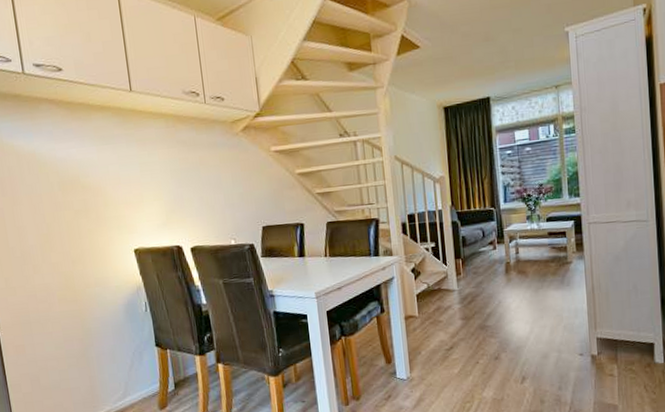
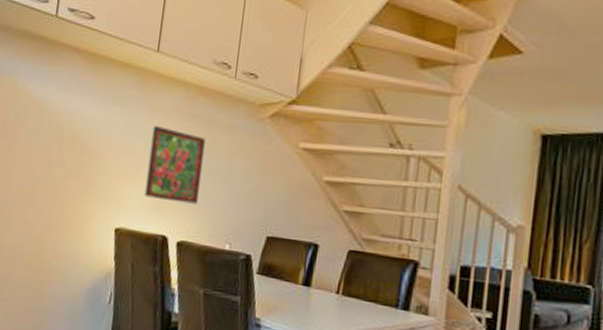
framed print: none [144,156,200,218] -> present [144,126,207,205]

